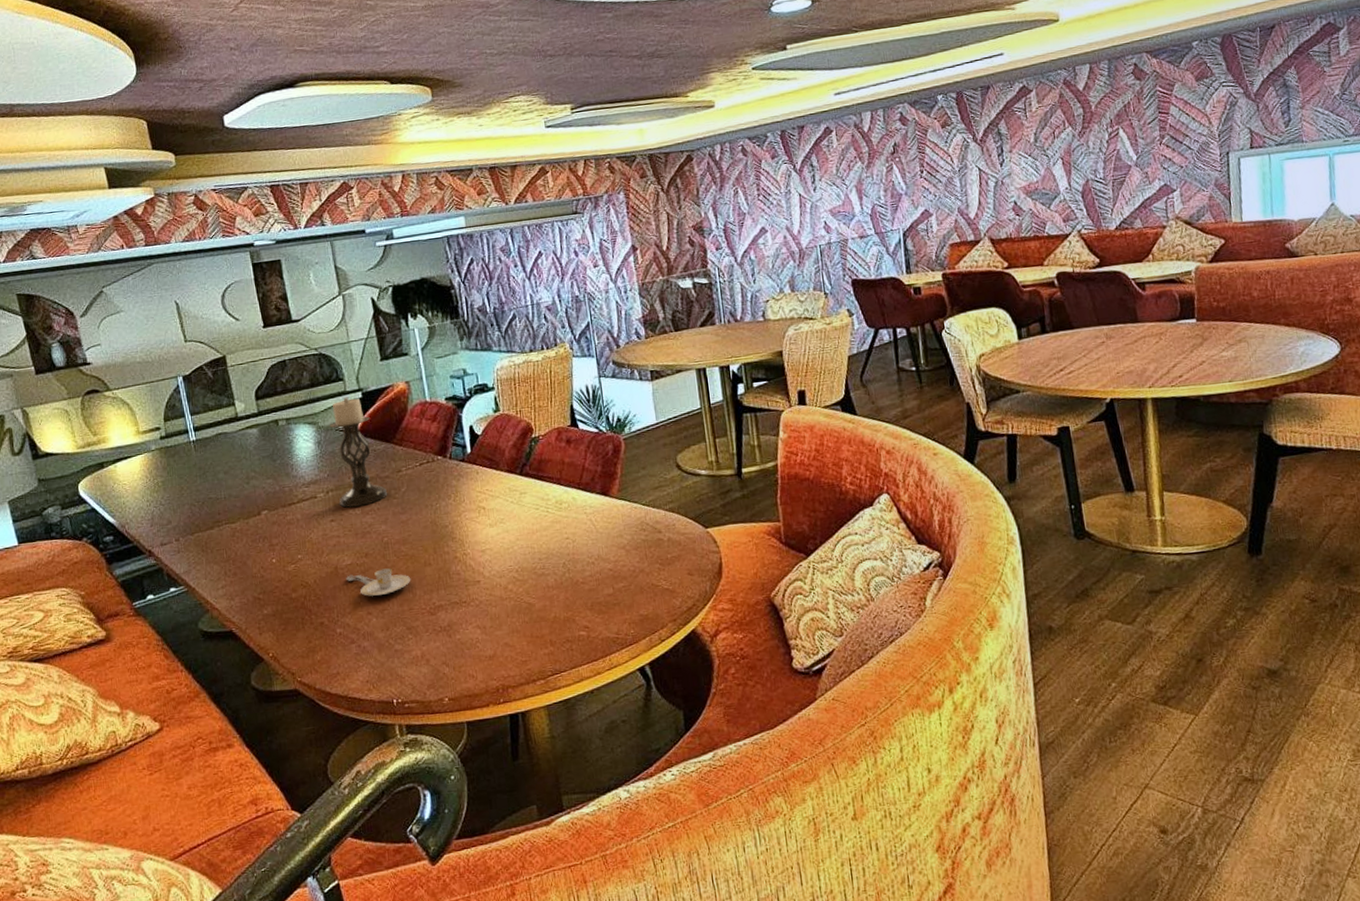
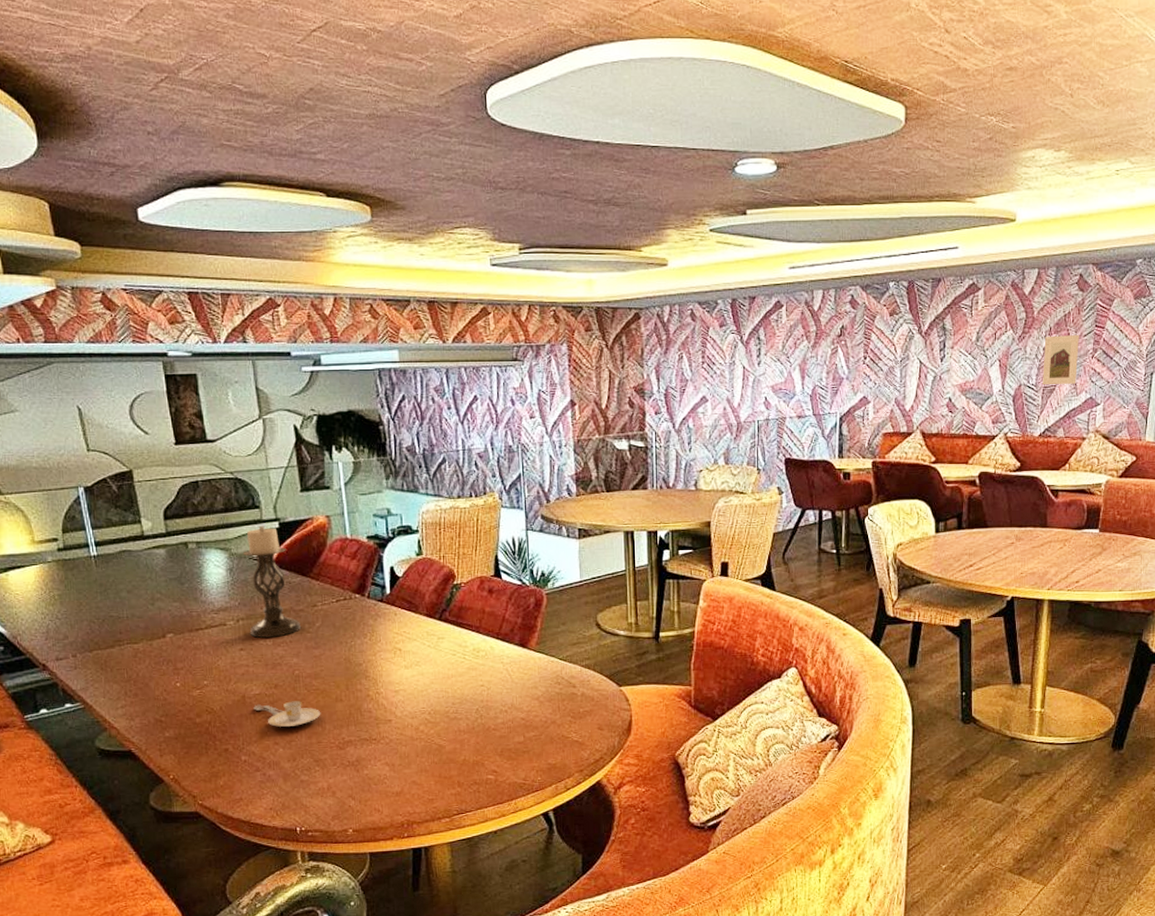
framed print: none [1107,124,1147,178] -> present [1043,335,1079,385]

